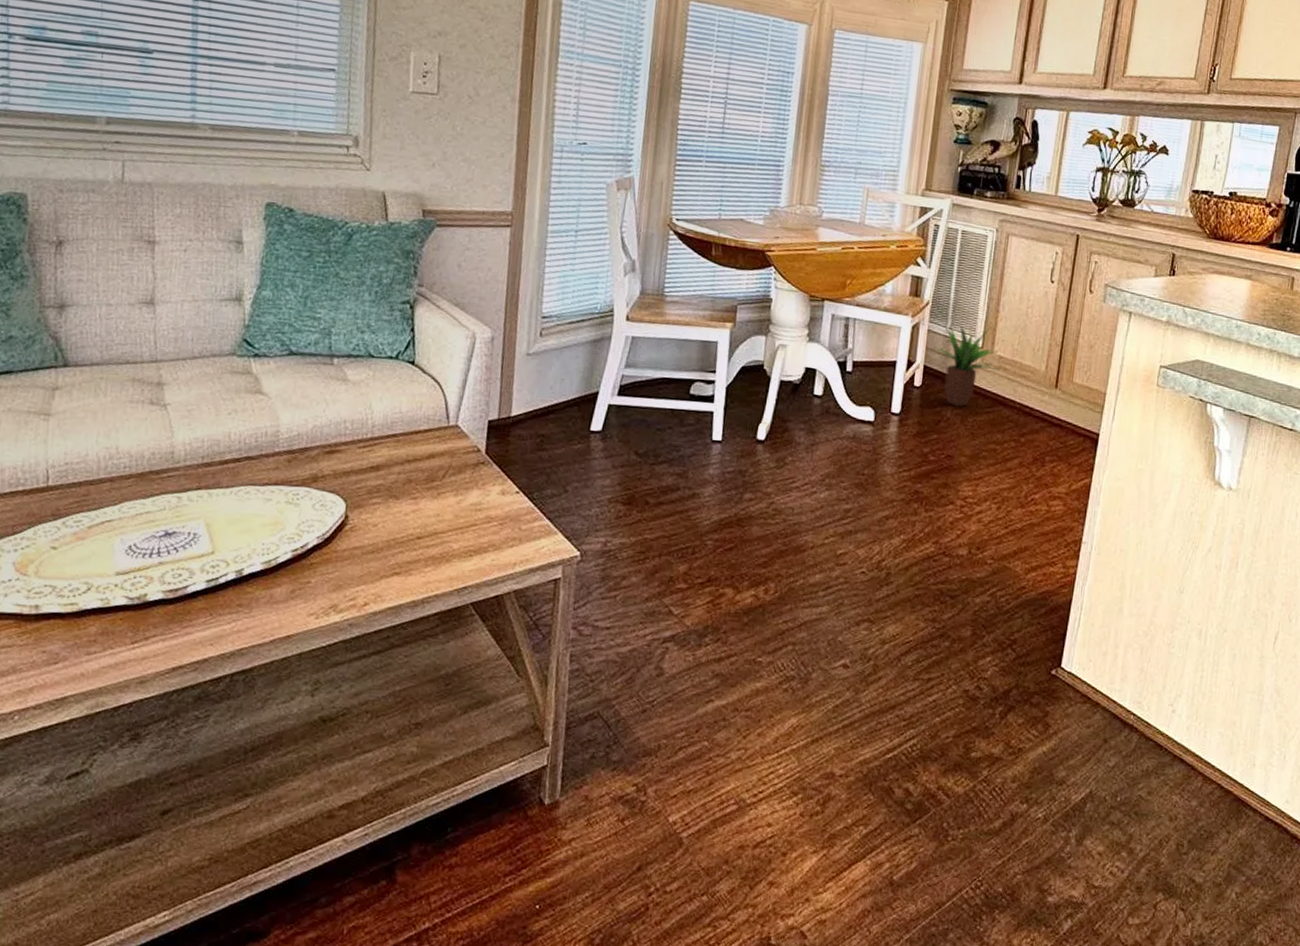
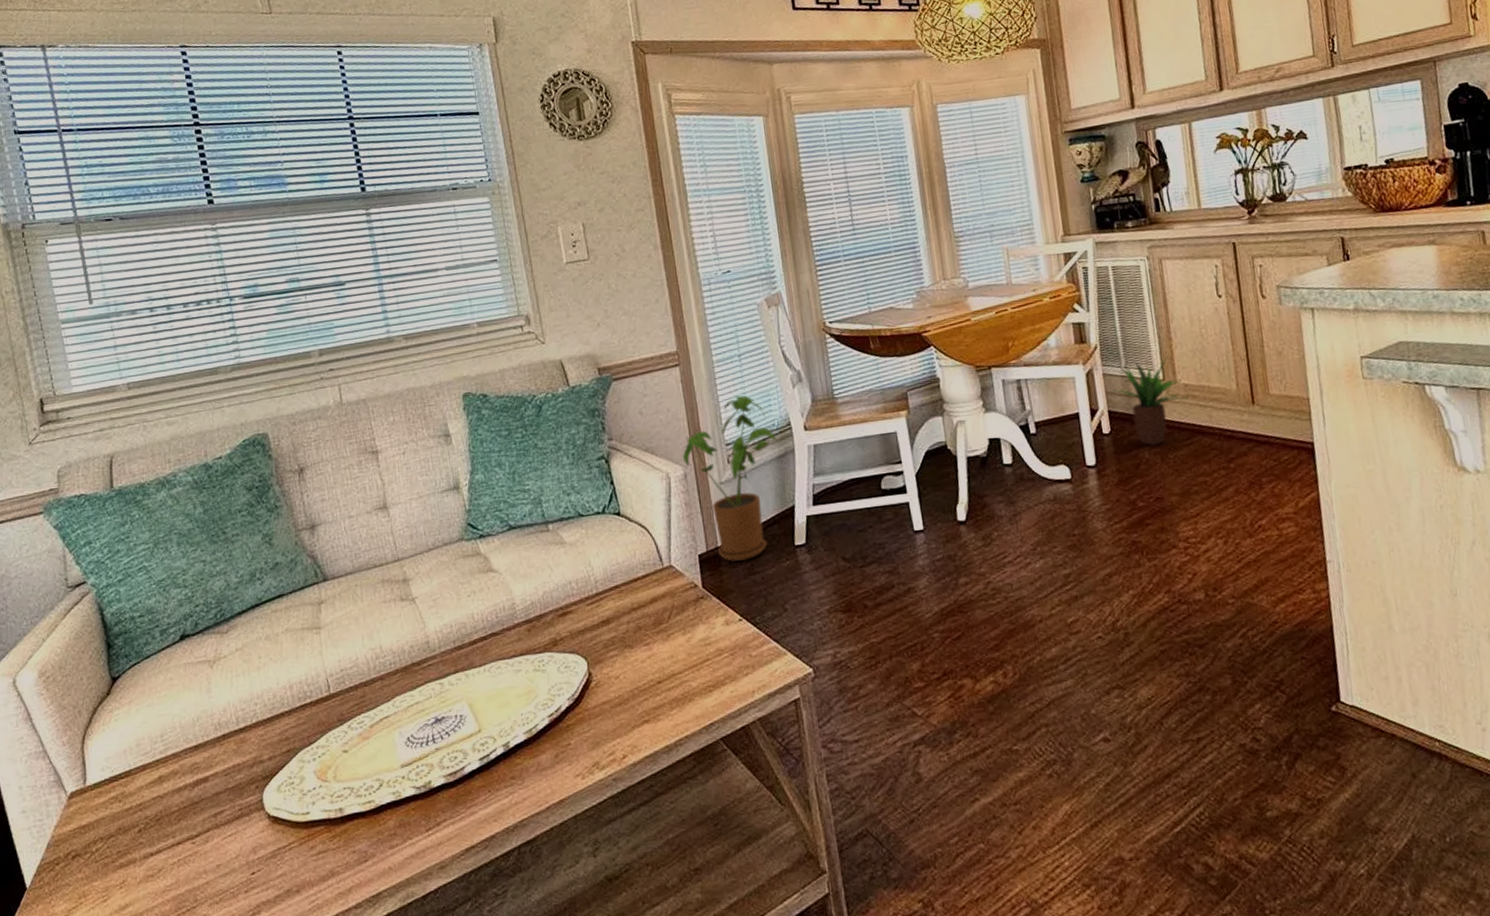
house plant: none [493,271,597,435] -> present [682,395,778,562]

